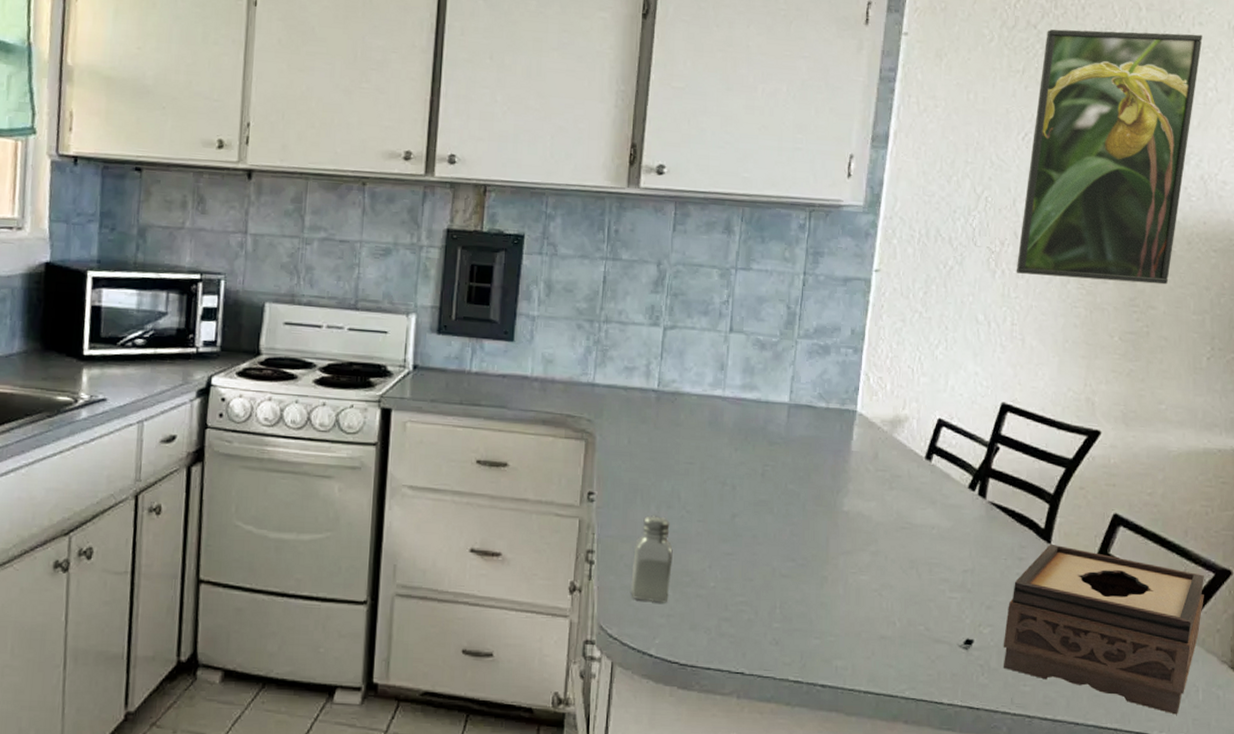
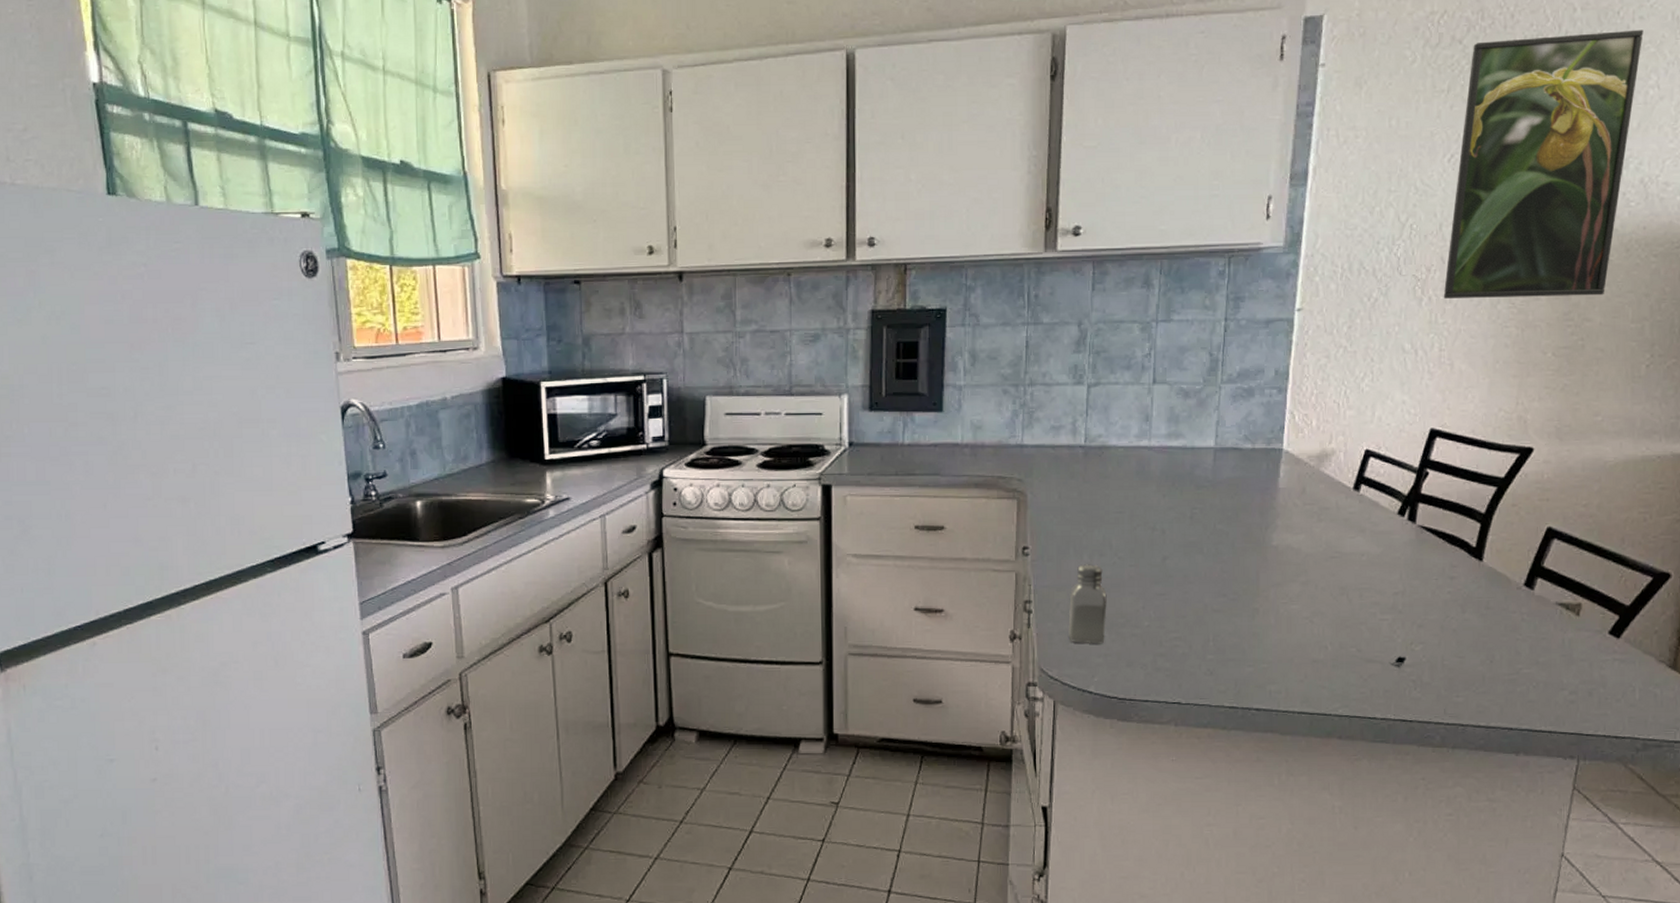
tissue box: present [1003,543,1204,715] -> none [1435,561,1642,715]

